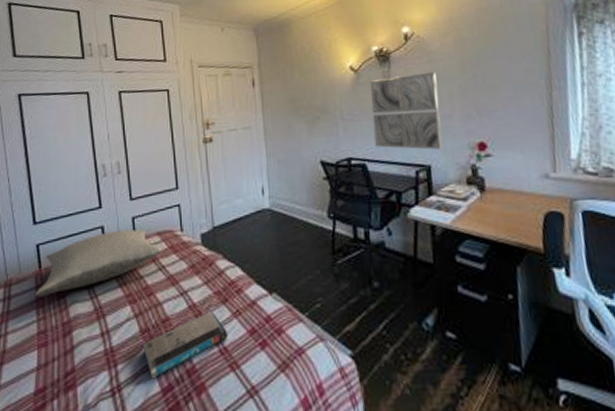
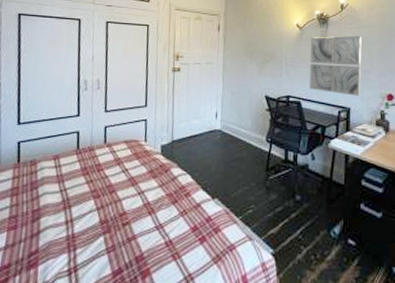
pillow: present [35,229,162,297] -> none [11,136,127,187]
book: present [142,311,228,379] -> none [100,210,174,263]

